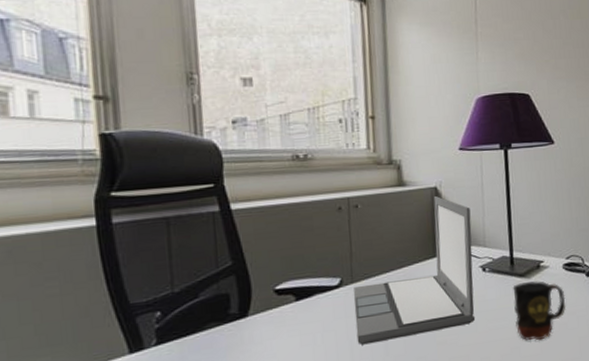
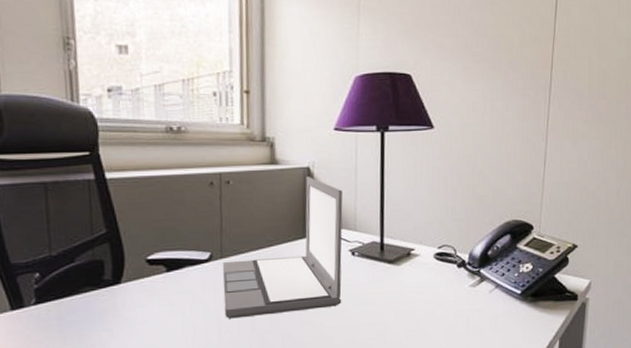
mug: present [513,281,566,341] -> none [381,269,435,328]

